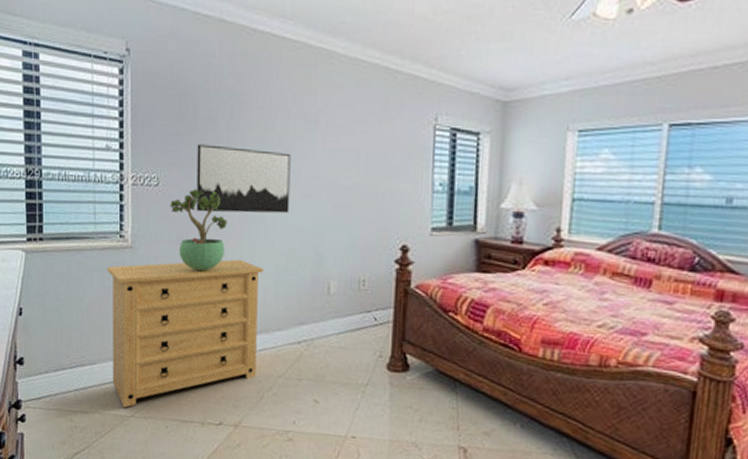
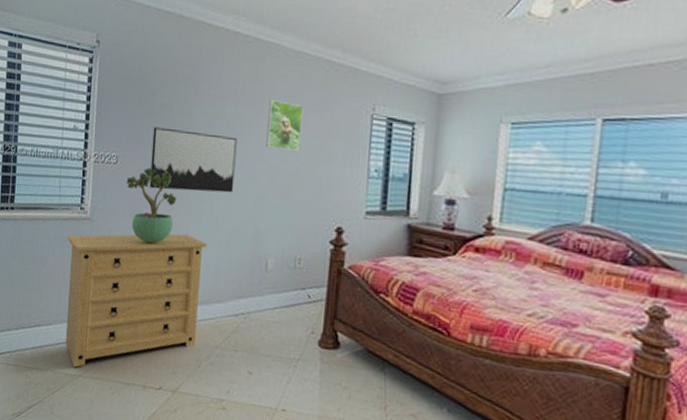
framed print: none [323,112,362,166] -> present [266,100,304,151]

